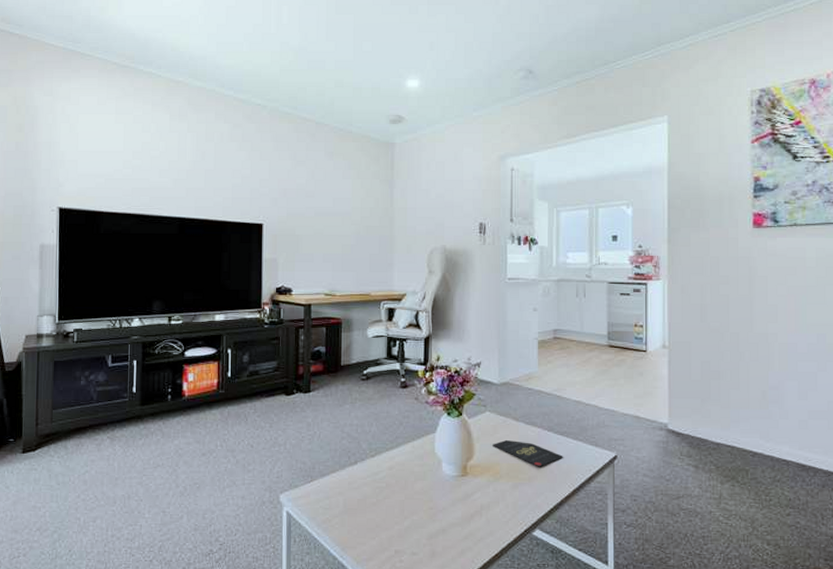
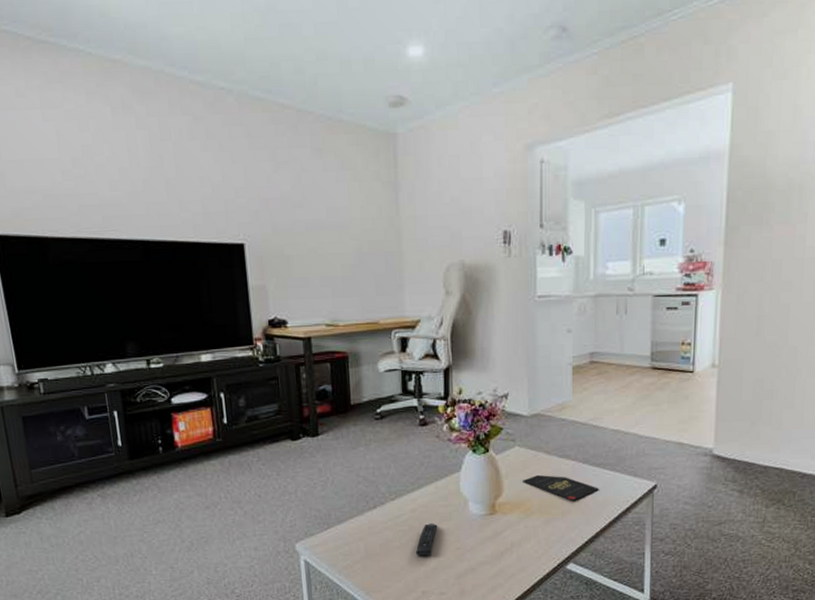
remote control: none [390,482,413,514] -> present [415,523,438,556]

